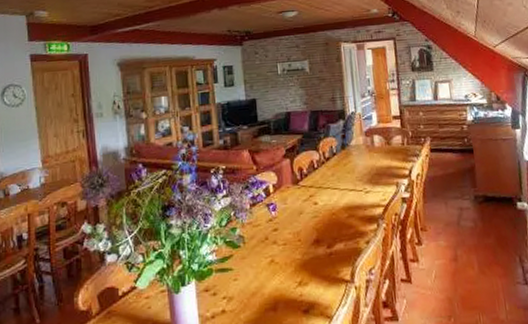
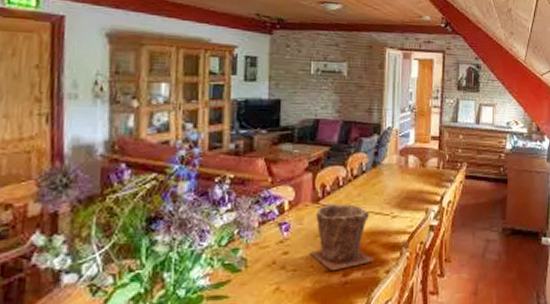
plant pot: none [296,183,353,244] -> present [310,203,374,271]

